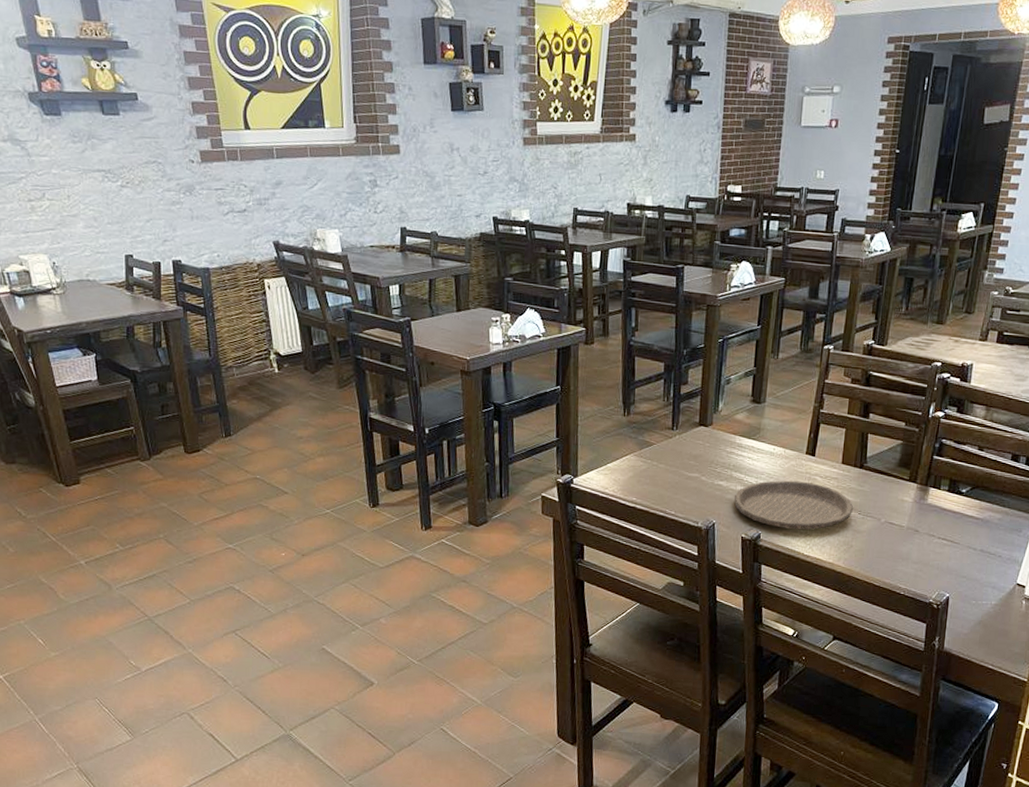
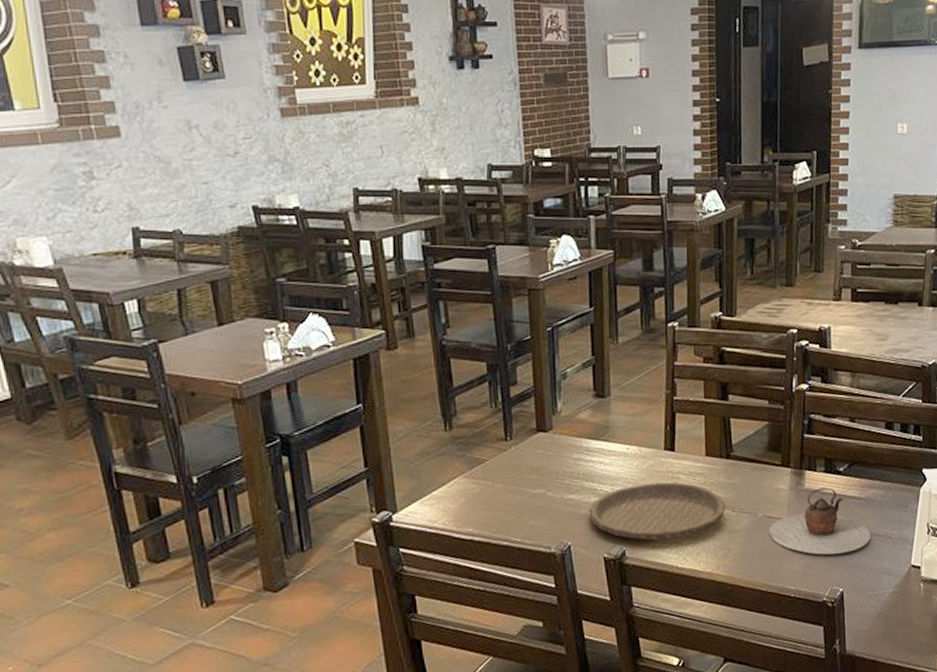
teapot: none [888,504,983,564] -> present [768,487,871,555]

